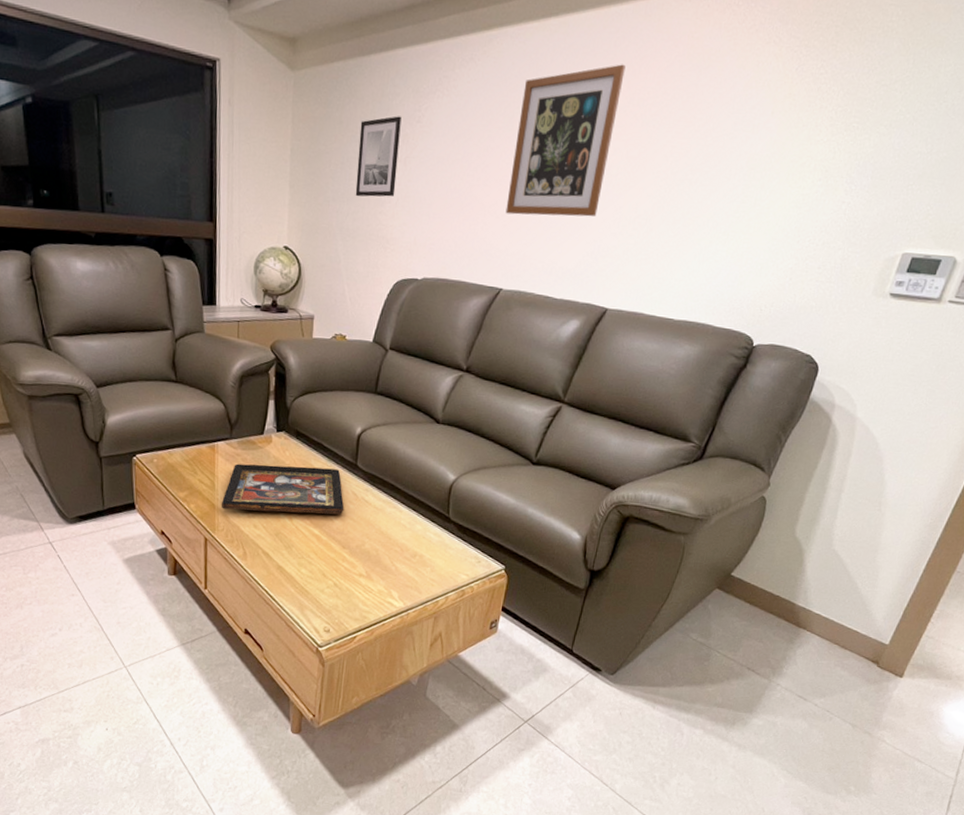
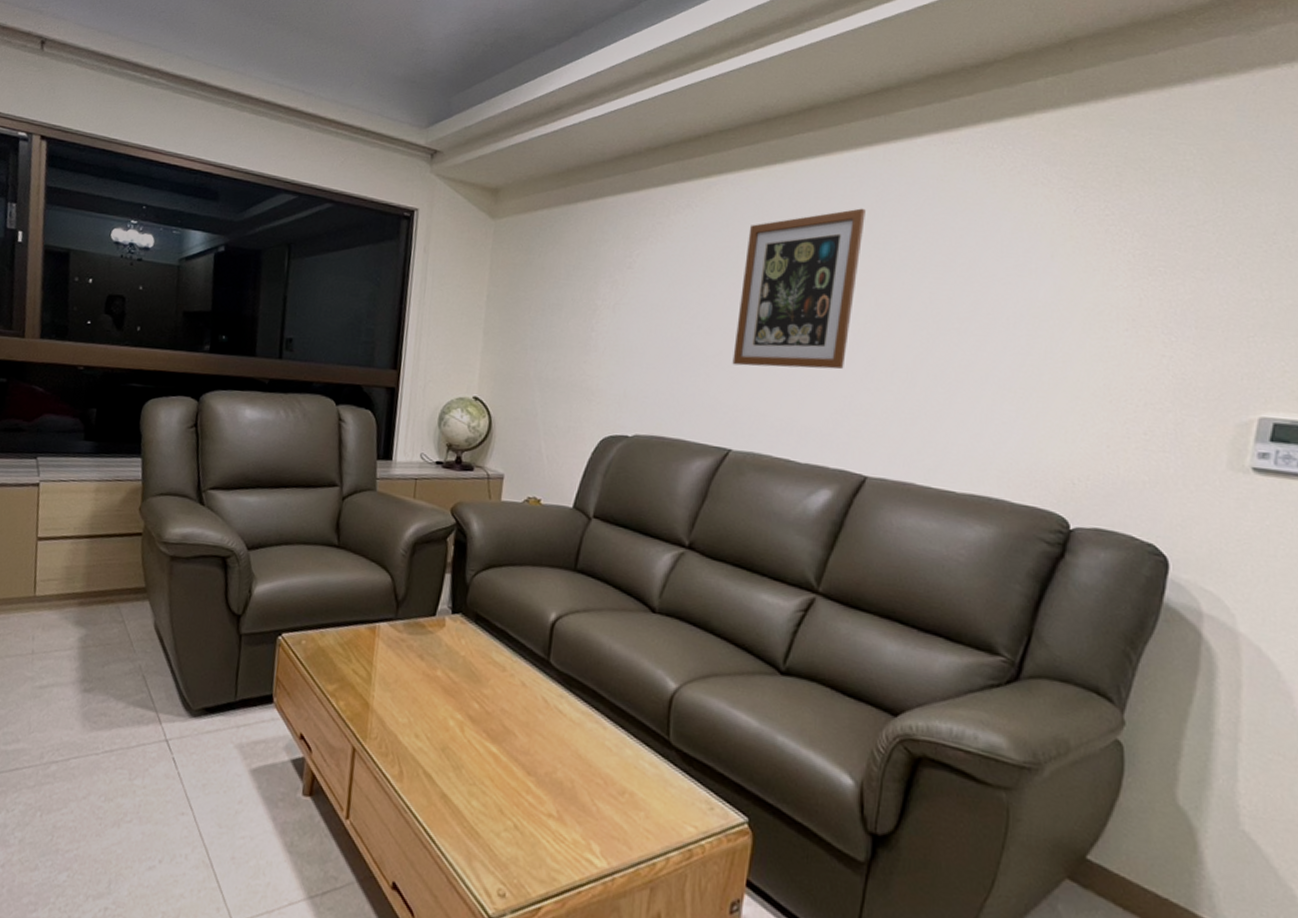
decorative tray: present [222,463,344,515] -> none [377,651,532,728]
wall art: present [355,116,402,197] -> none [556,262,610,346]

